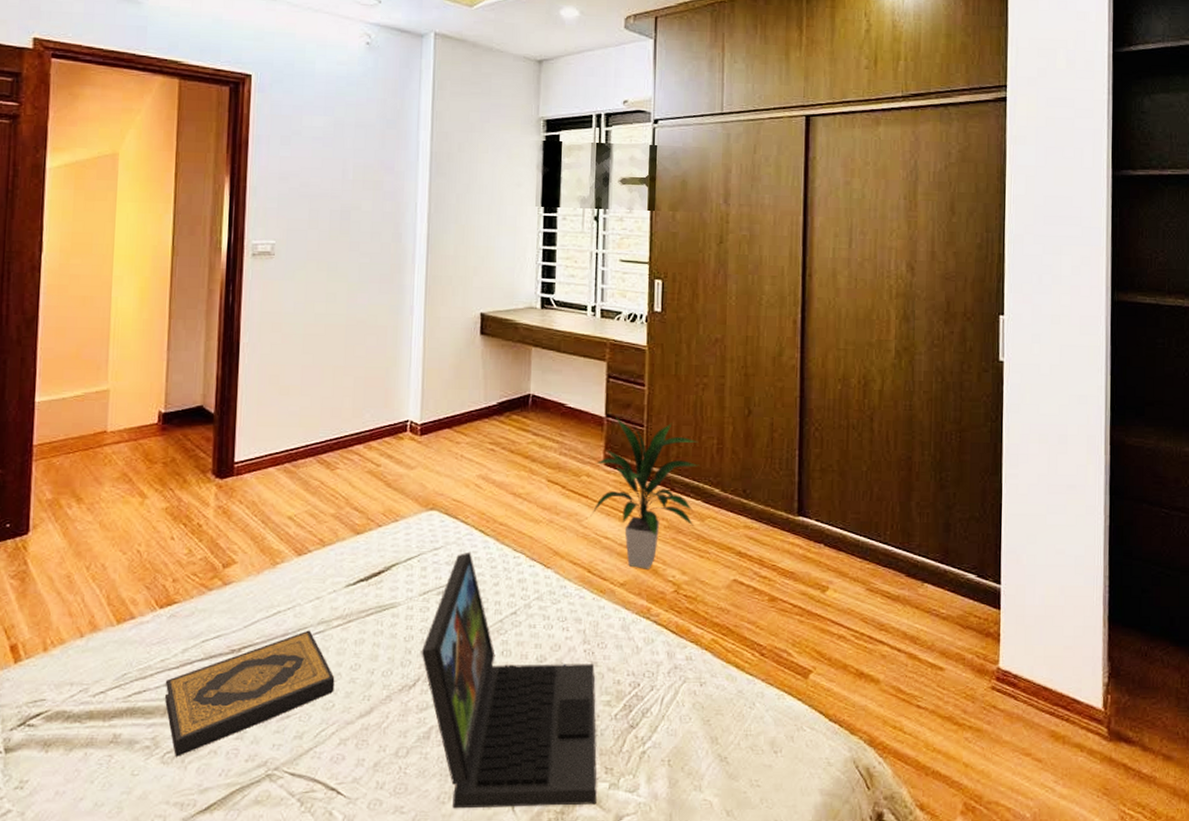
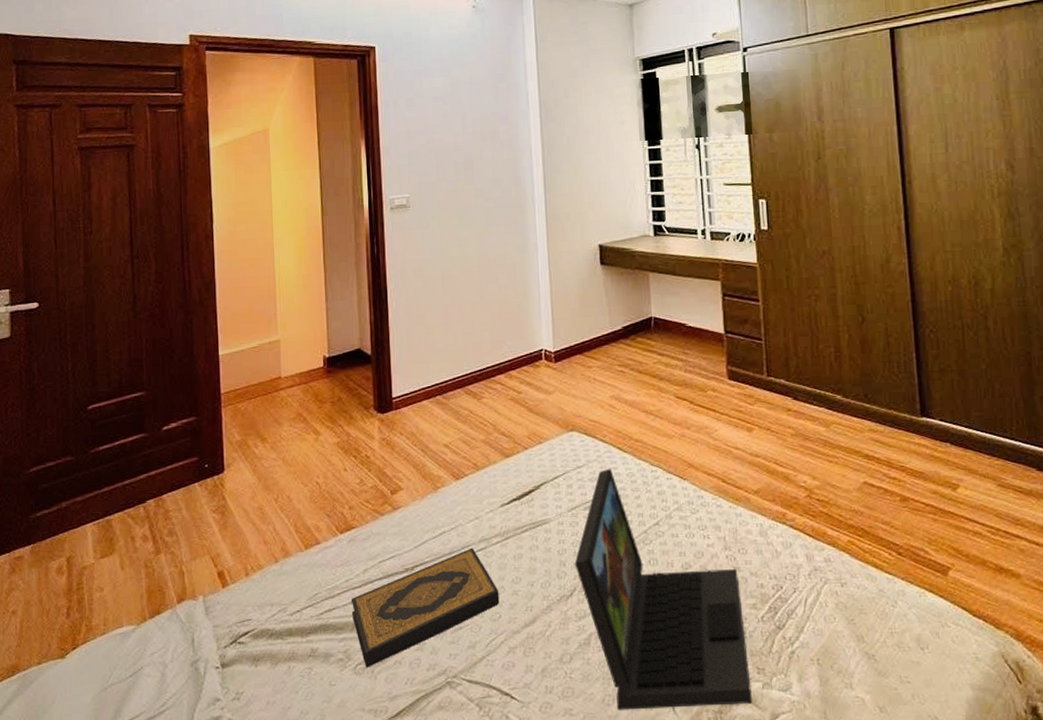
indoor plant: present [590,417,699,569] -> none [719,332,819,477]

